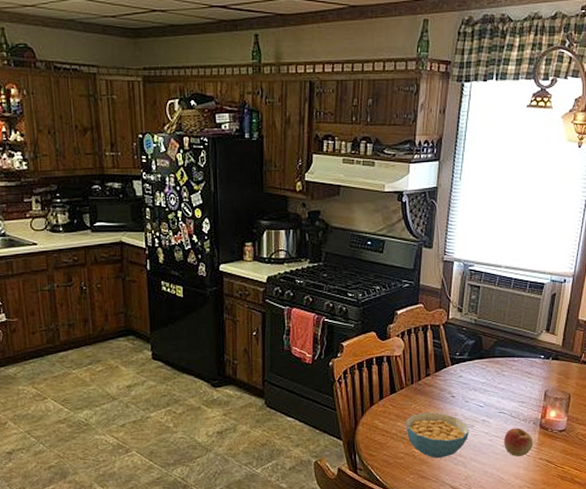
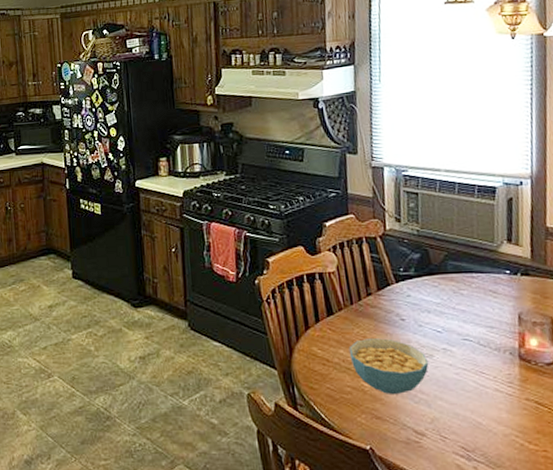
apple: present [504,428,534,456] -> none [474,359,515,395]

